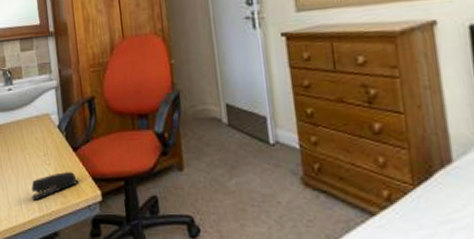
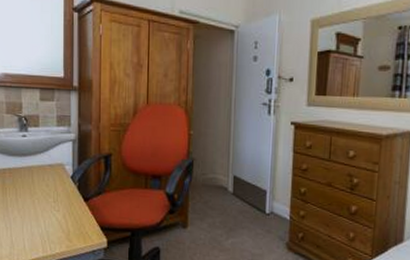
stapler: present [31,172,78,201] -> none [36,219,86,242]

